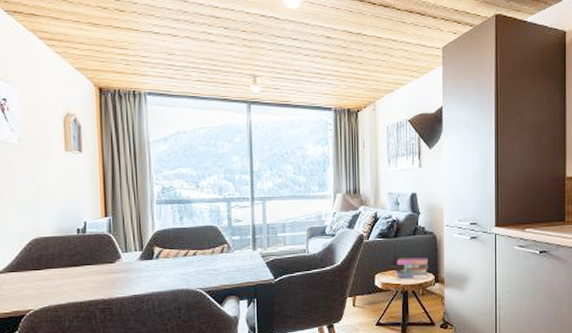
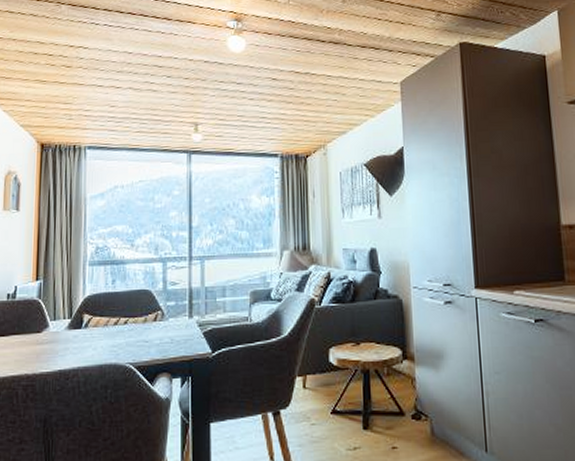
books: present [394,257,429,279] -> none [352,327,394,355]

